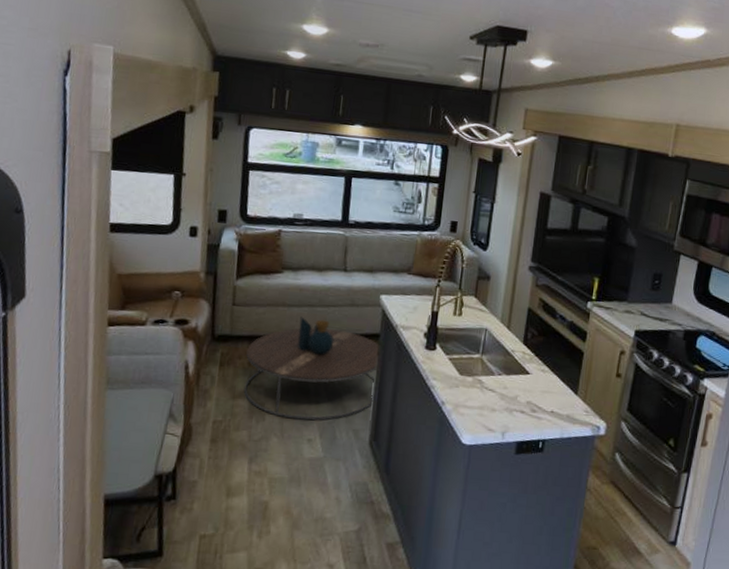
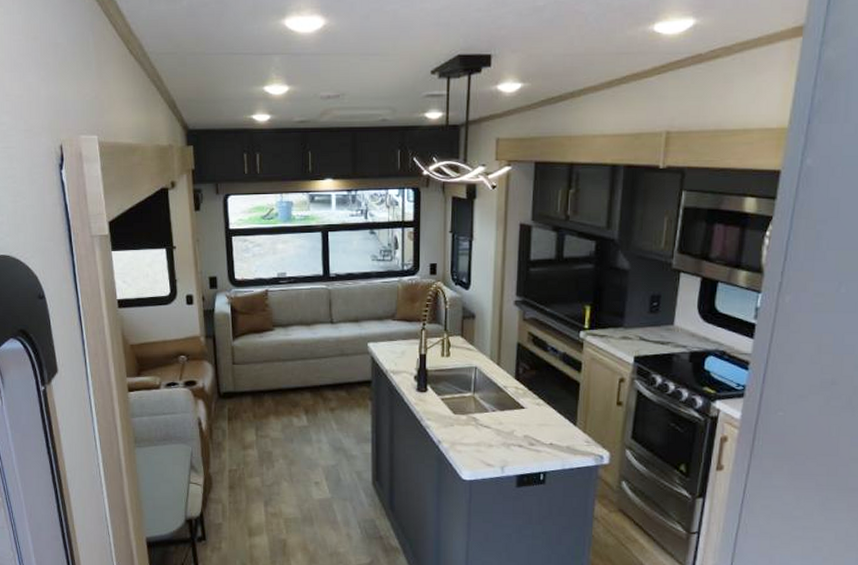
coffee table: present [243,316,381,420] -> none [251,369,373,465]

